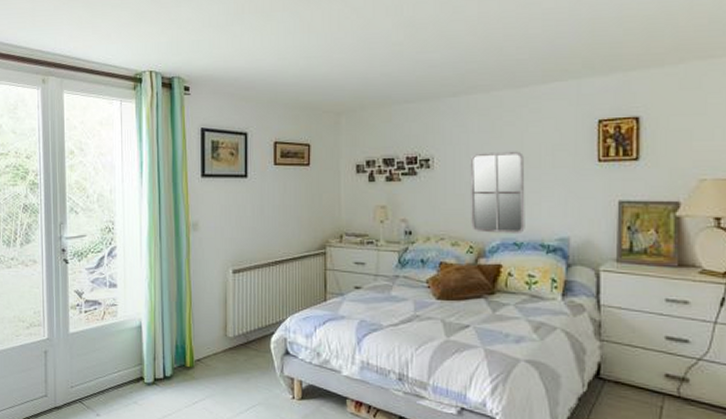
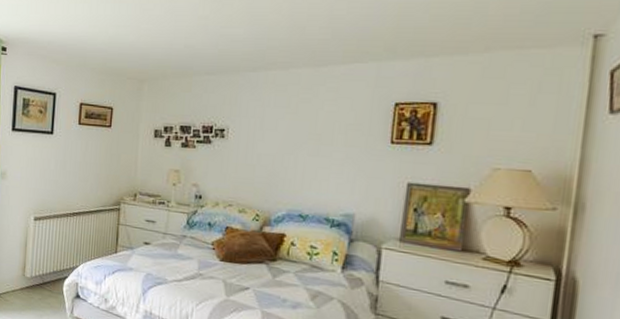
home mirror: present [470,151,525,235] -> none [259,126,317,207]

